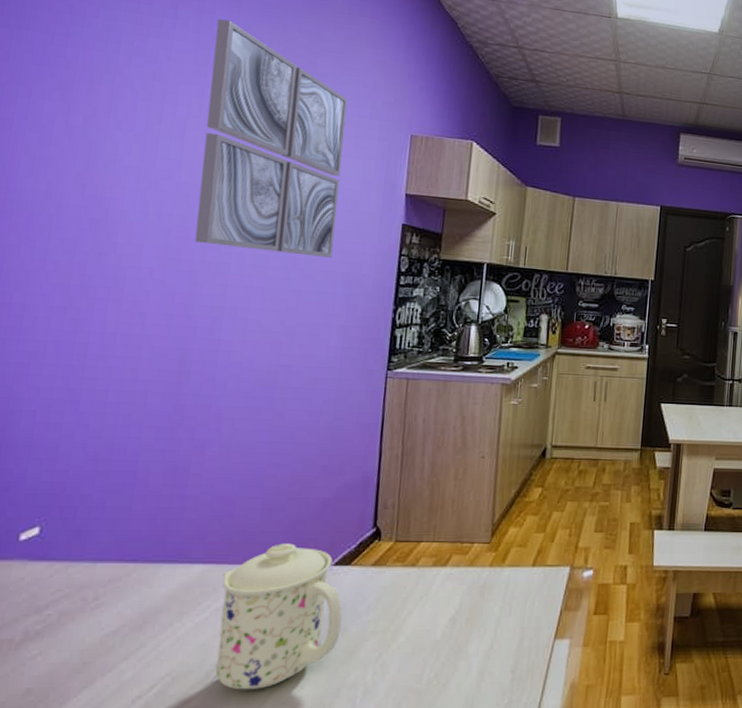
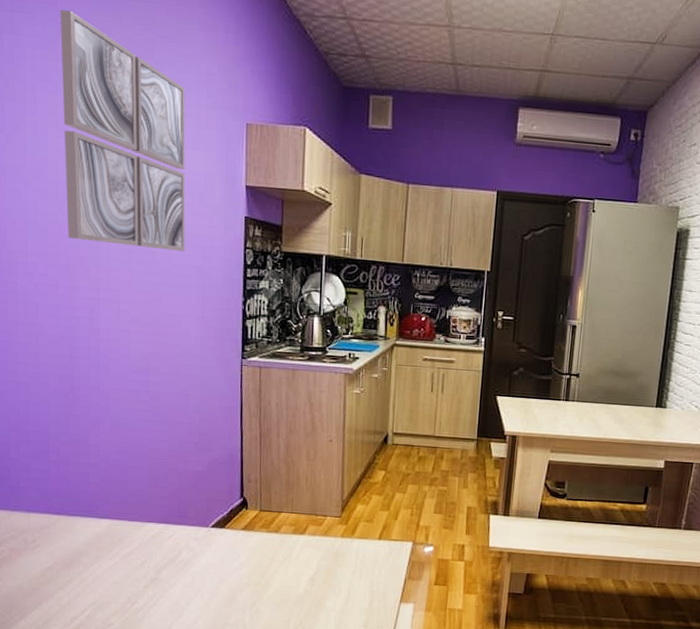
mug: present [216,543,342,690] -> none [125,506,222,621]

